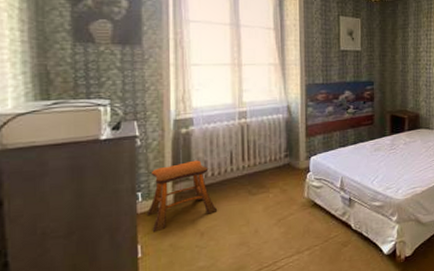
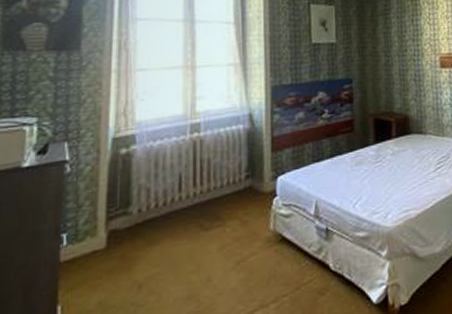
stool: present [147,160,218,233] -> none [72,187,161,287]

